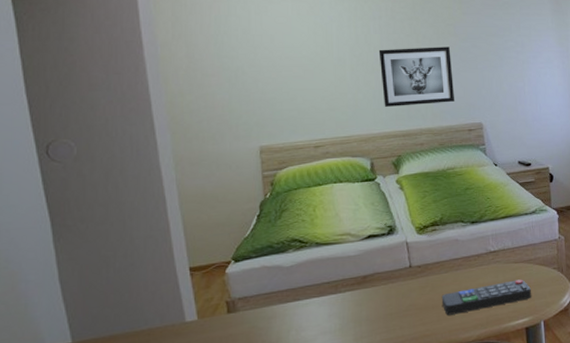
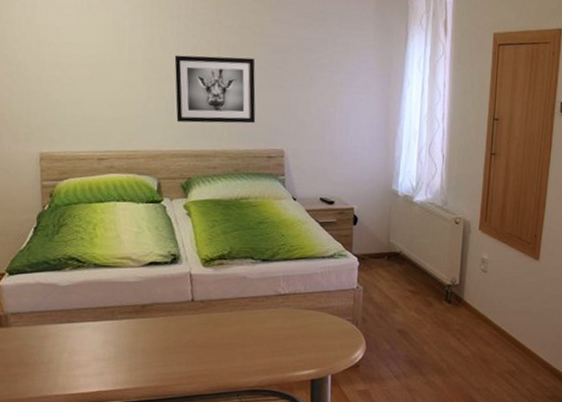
remote control: present [441,279,531,315] -> none [223,327,321,357]

